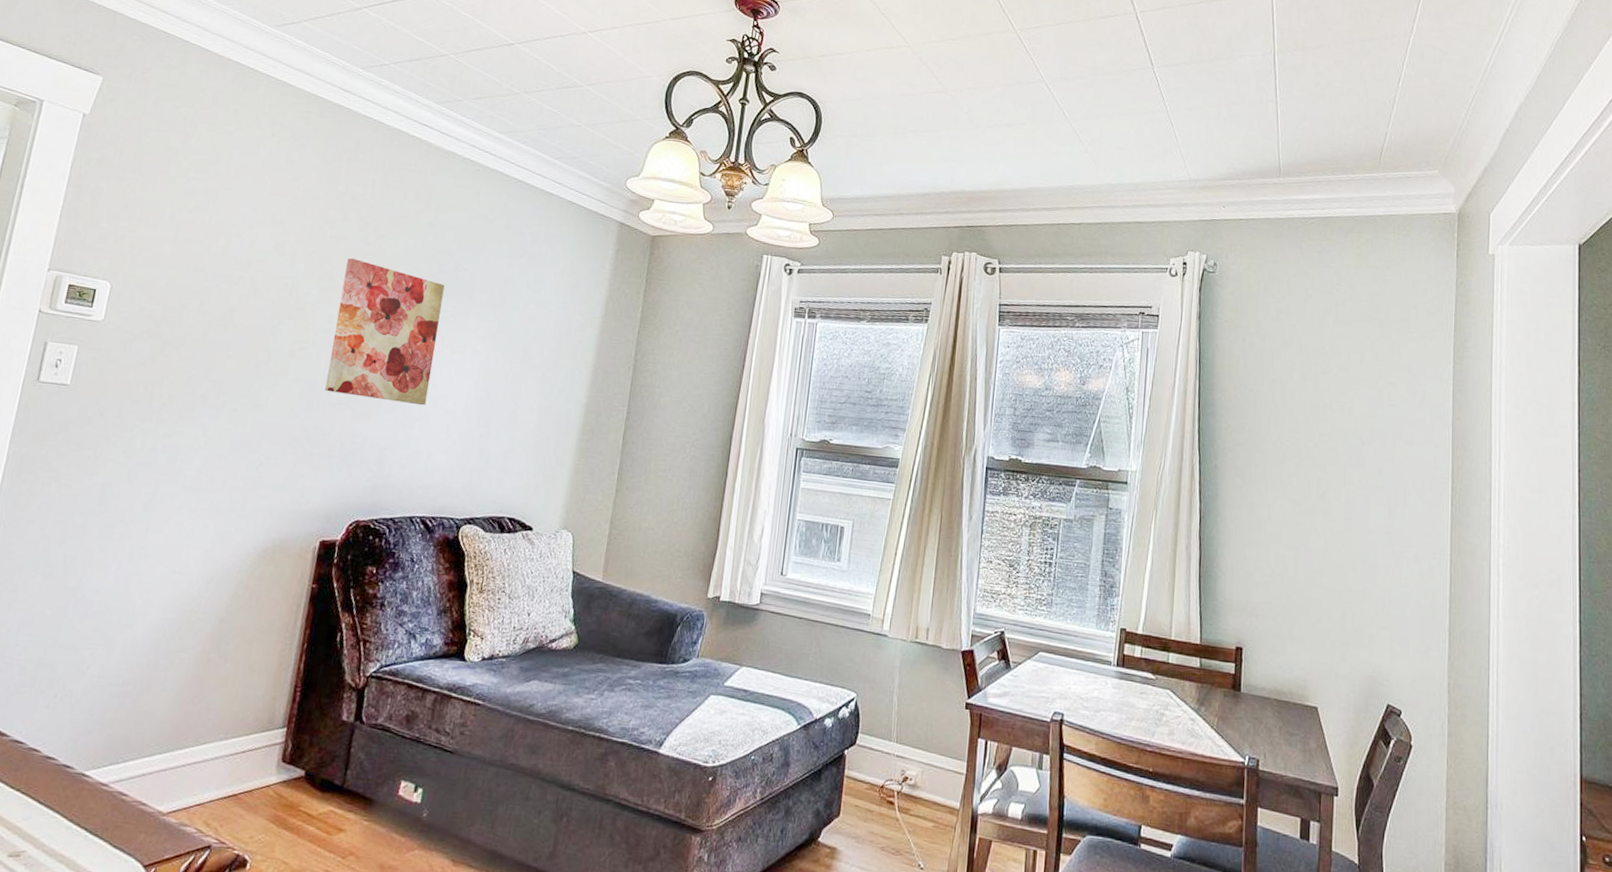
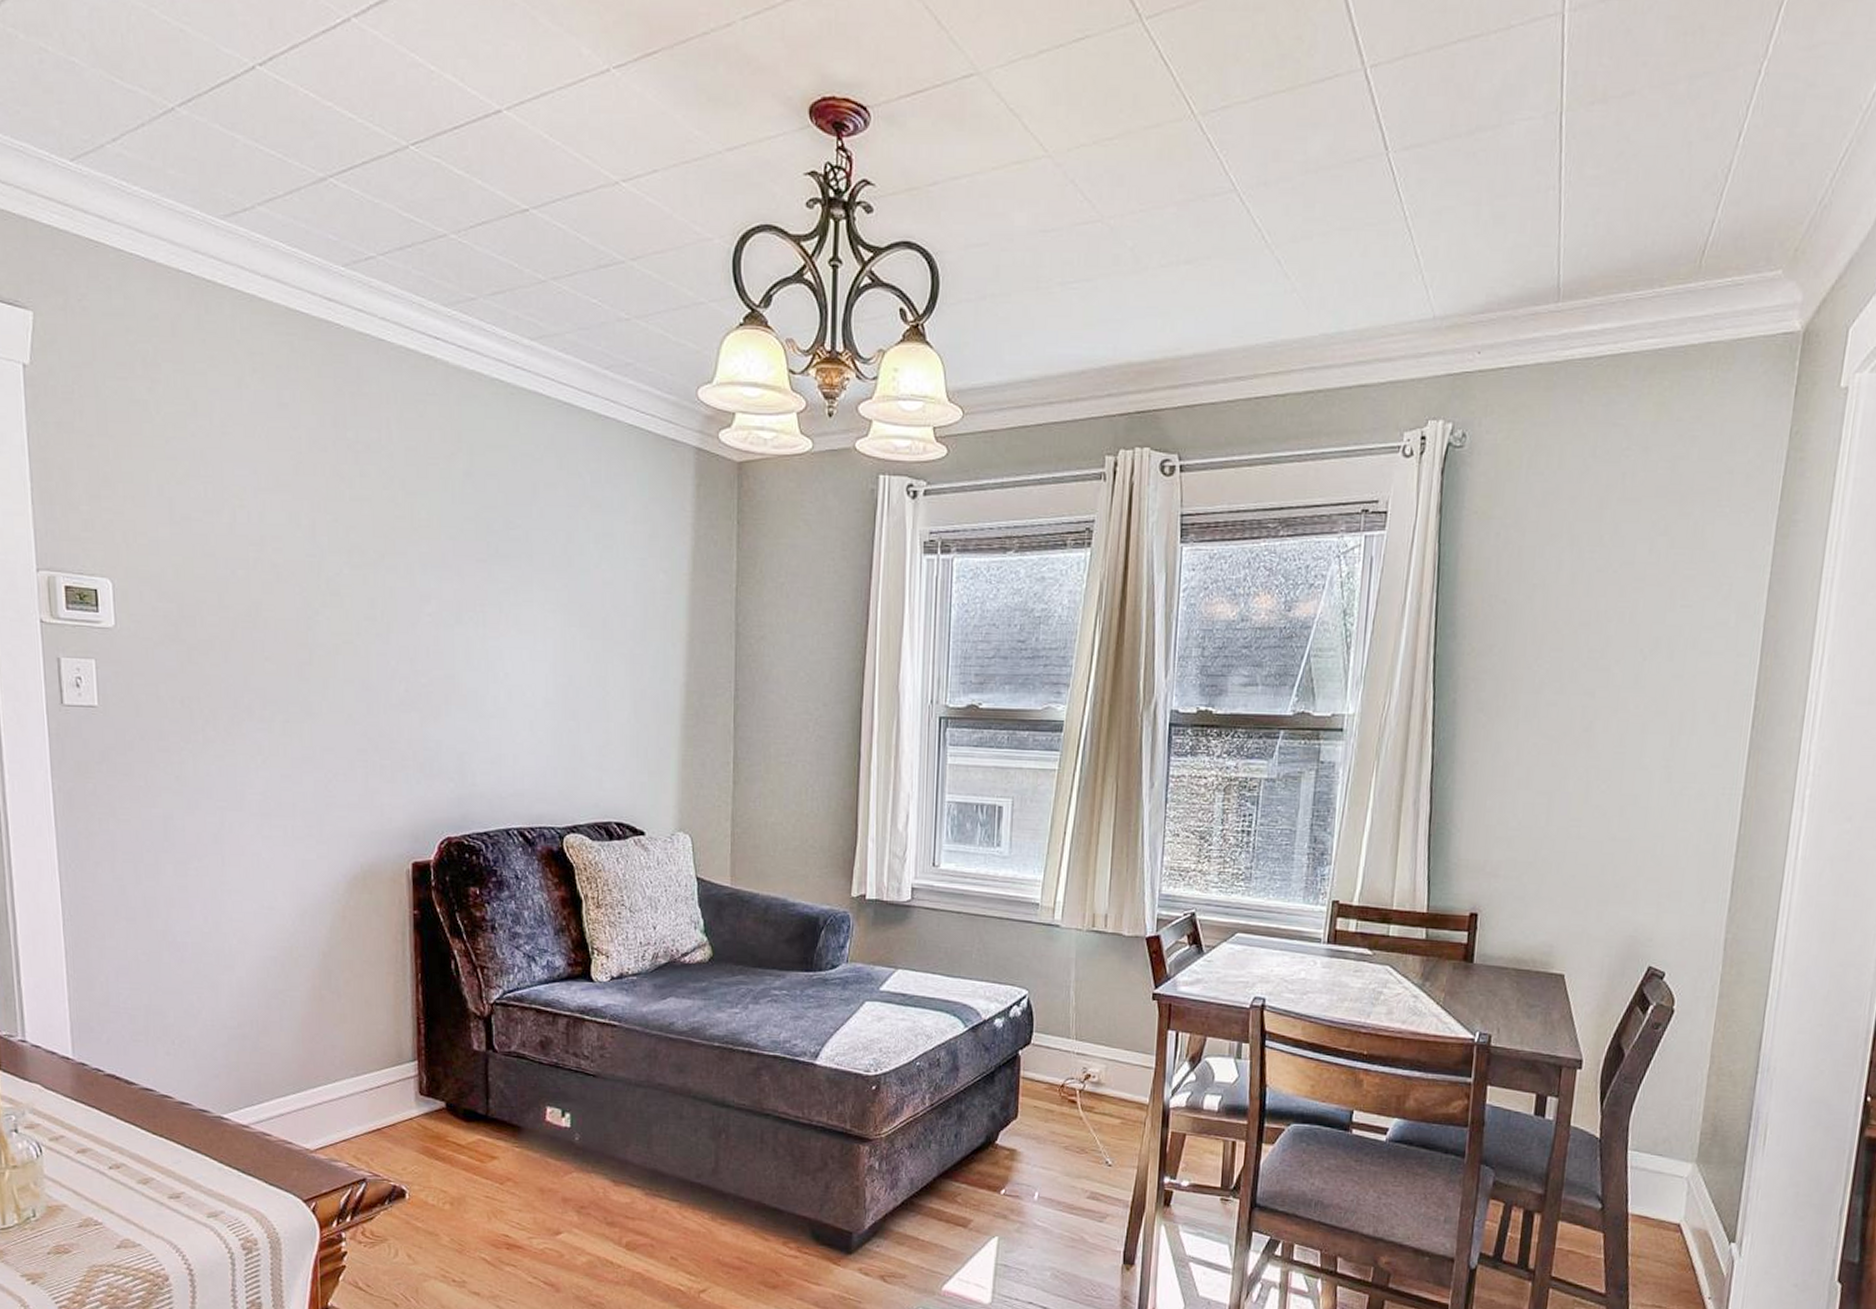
wall art: present [325,257,445,406] -> none [377,523,501,700]

